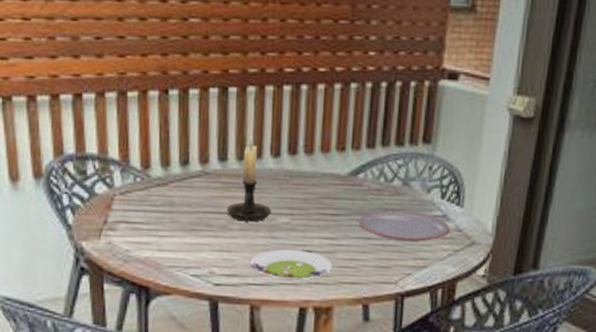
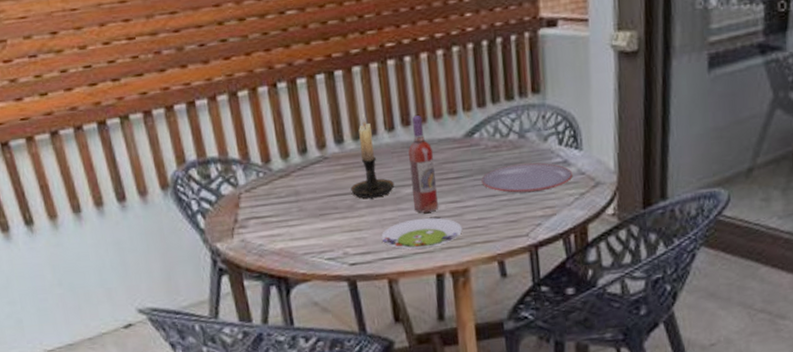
wine bottle: none [288,146,316,245] -> present [408,115,438,213]

